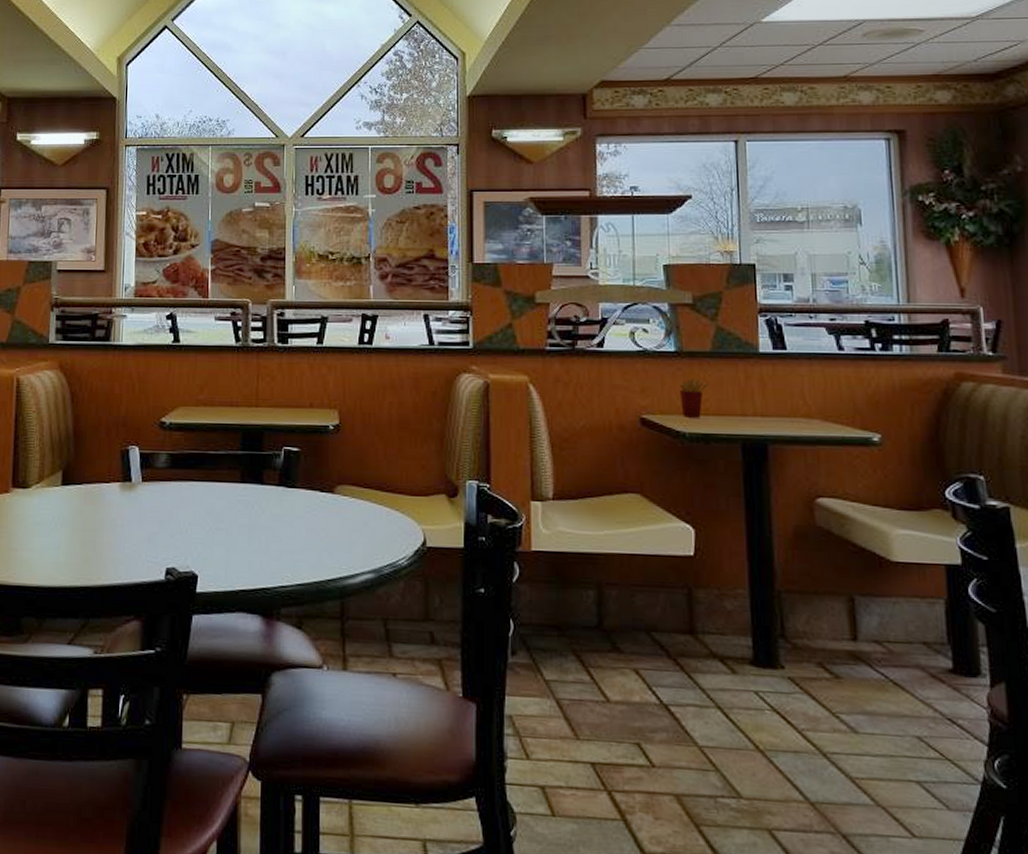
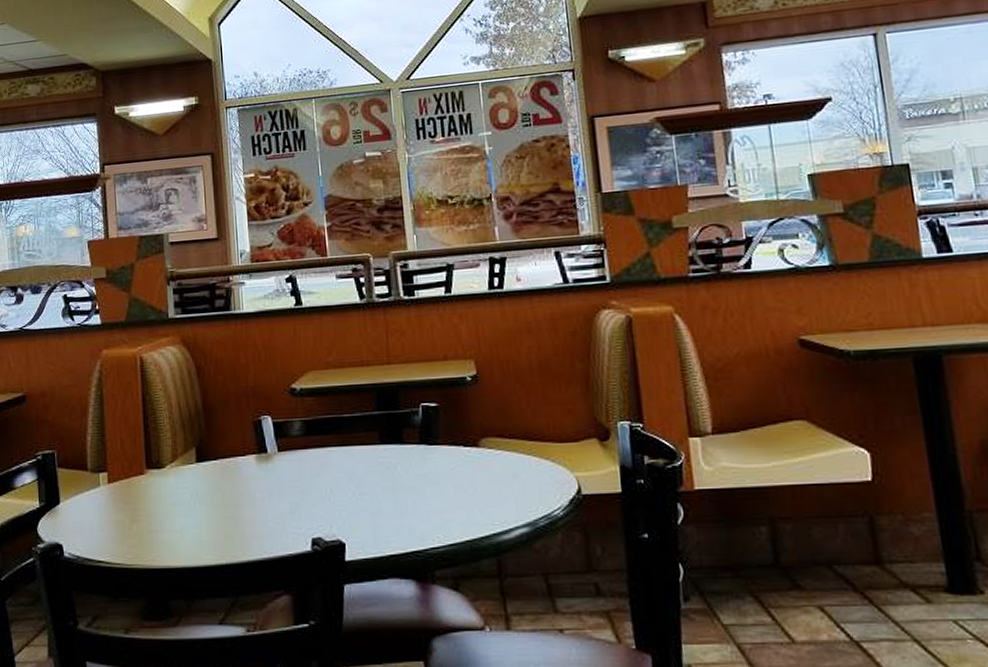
french fries: present [680,378,708,418] -> none [838,292,870,335]

